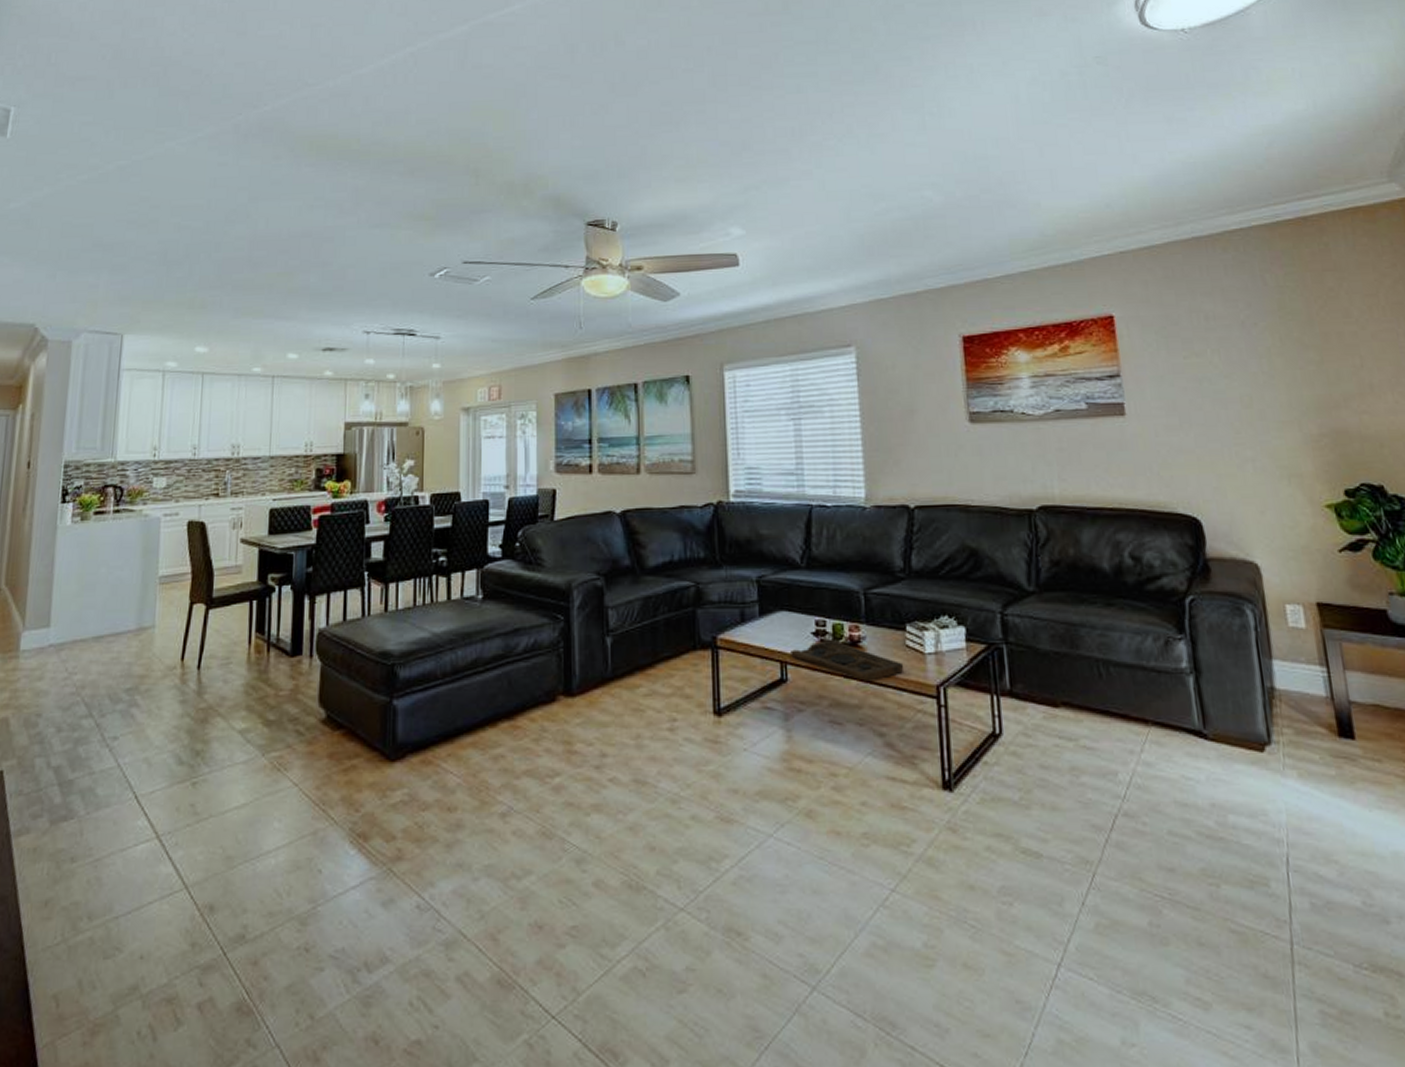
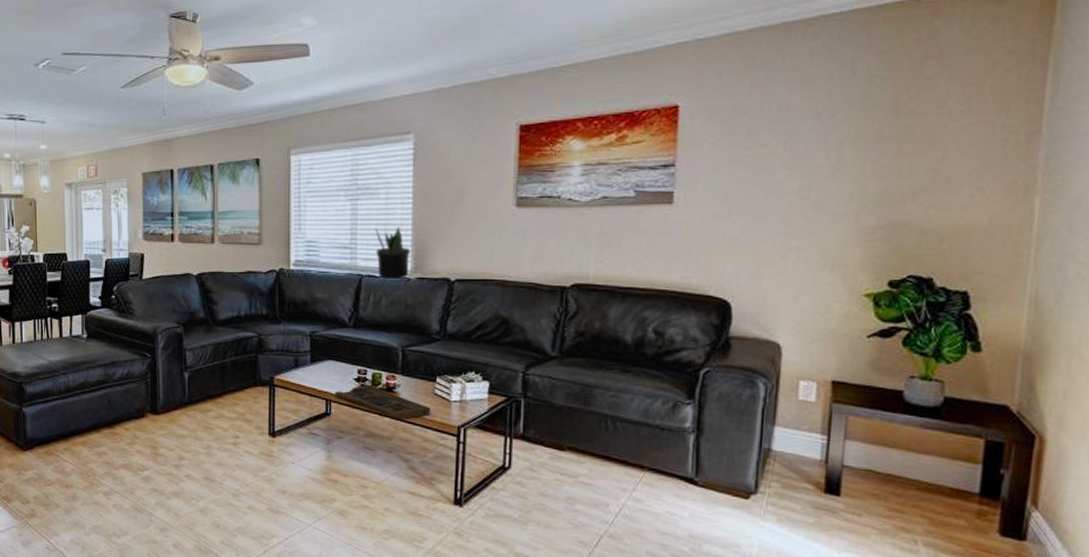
planter: none [822,447,864,508] -> present [375,226,410,279]

